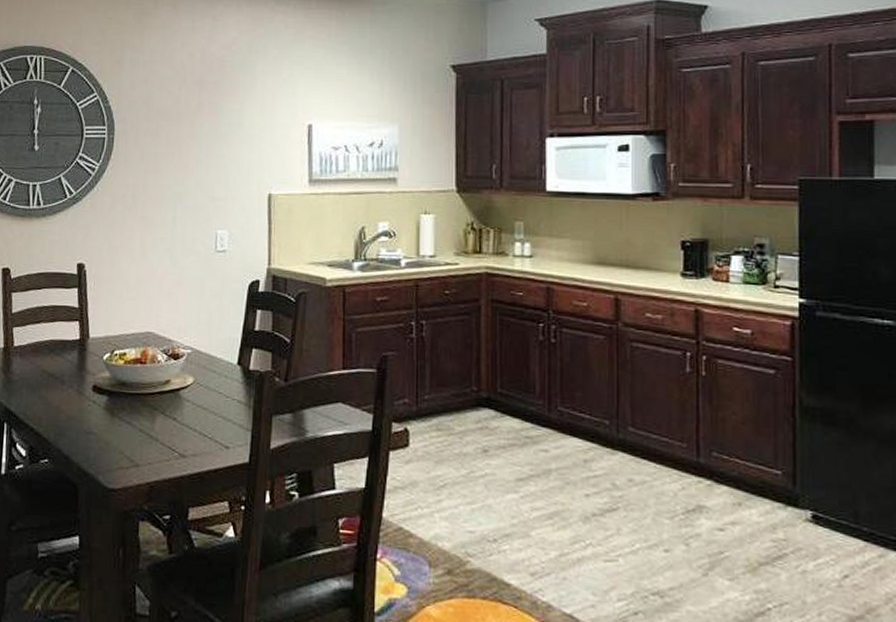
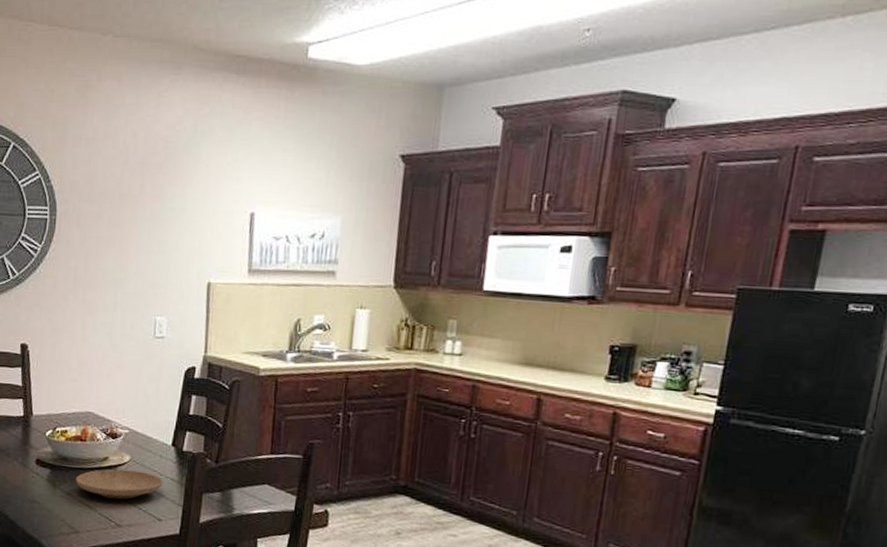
plate: none [135,393,230,427] -> present [75,469,164,500]

